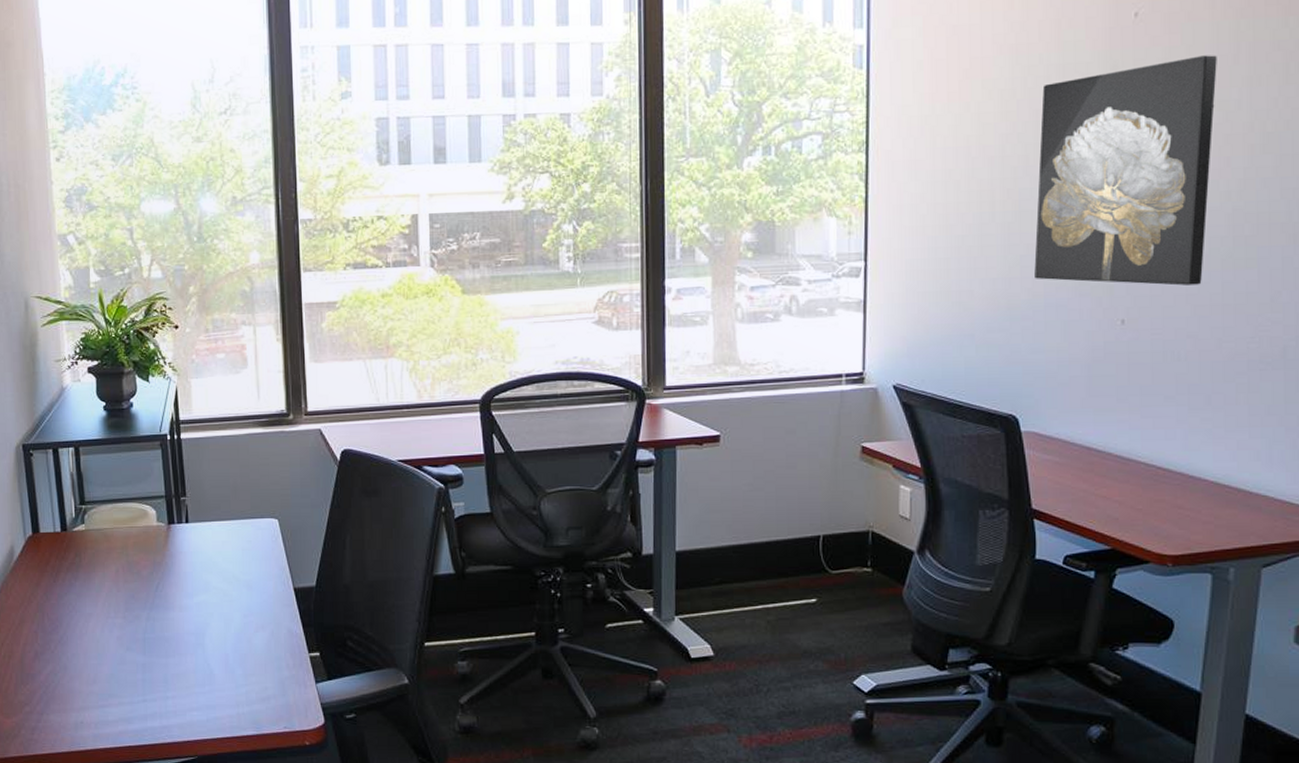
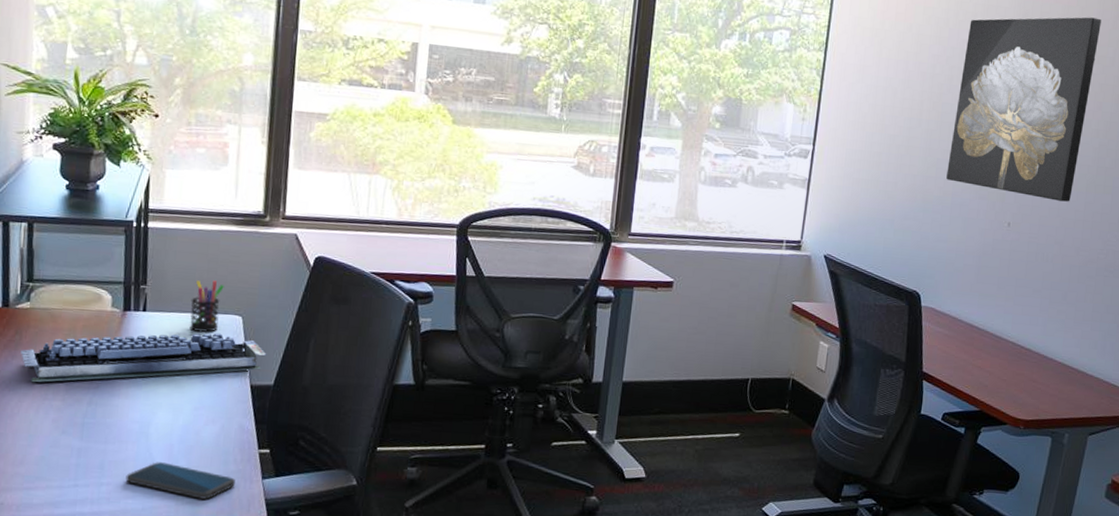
computer keyboard: none [81,538,306,603] -> present [20,333,267,383]
smartphone: none [188,672,290,707] -> present [125,462,235,499]
pen holder: none [228,485,258,538] -> present [189,280,224,332]

